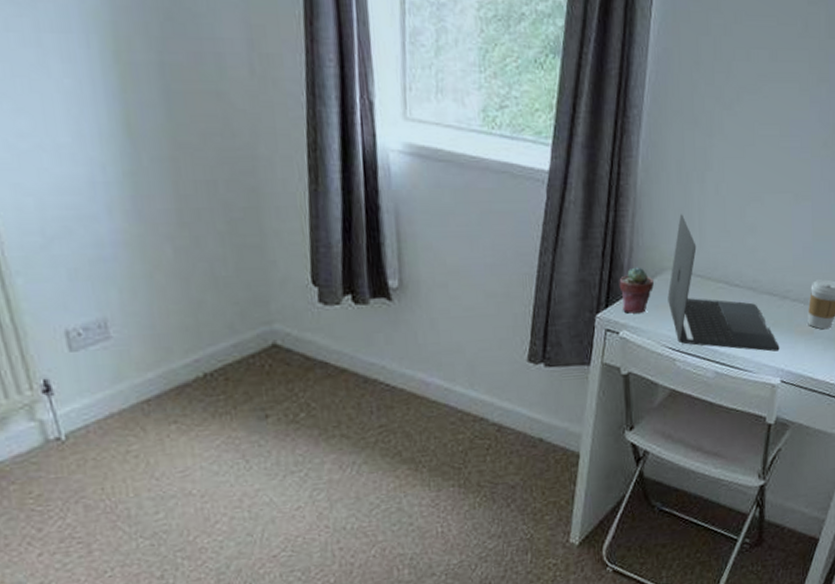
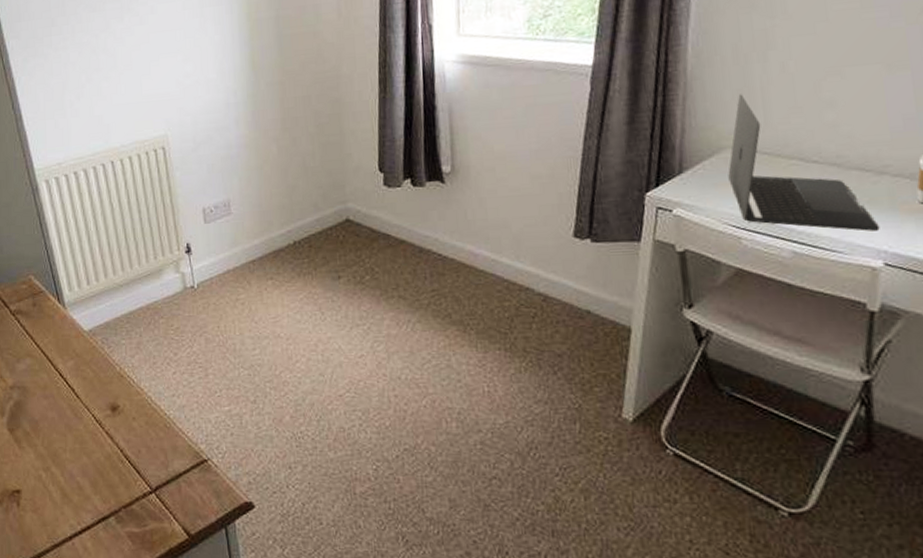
potted succulent: present [619,267,655,314] -> none [670,147,712,192]

